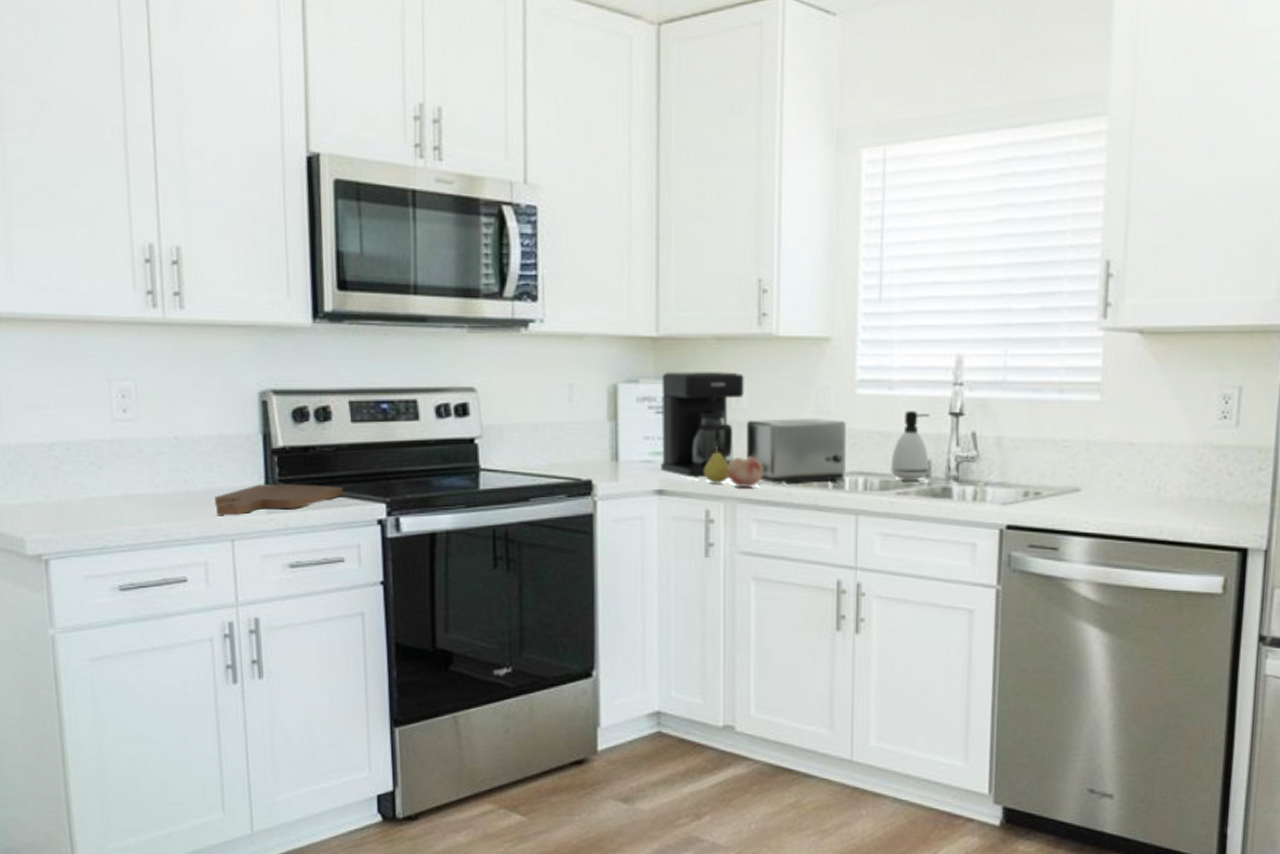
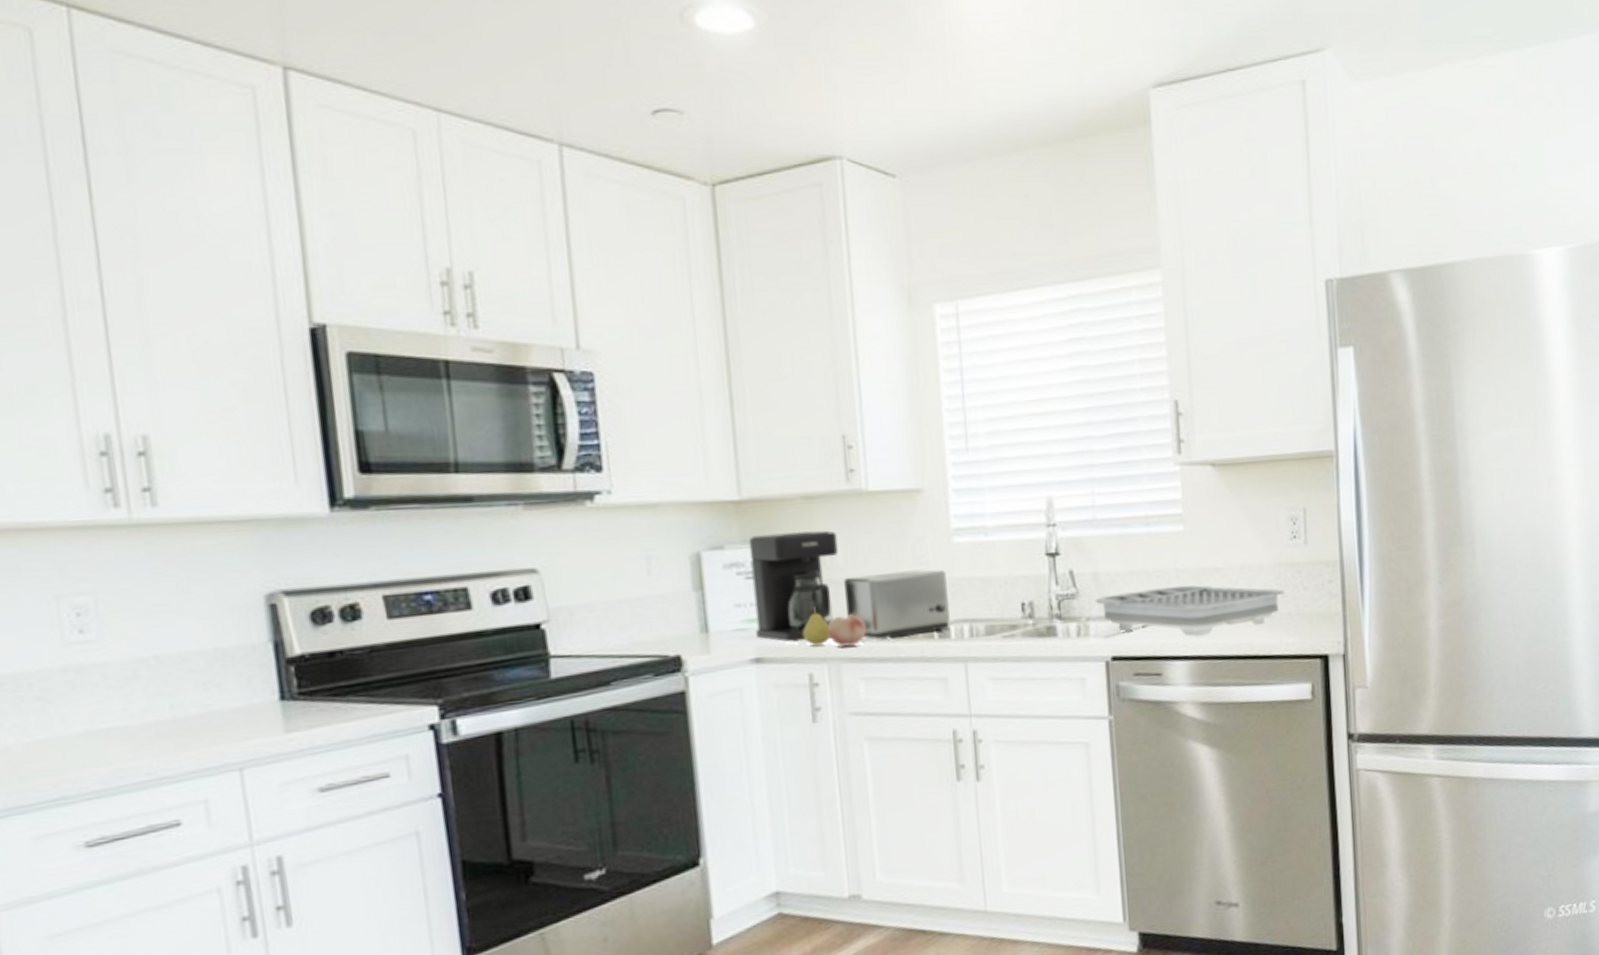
cutting board: present [215,484,343,516] -> none [213,692,383,743]
soap dispenser: present [890,411,930,481] -> none [993,555,1032,624]
dish rack: none [995,458,1206,513] -> present [1095,585,1284,637]

